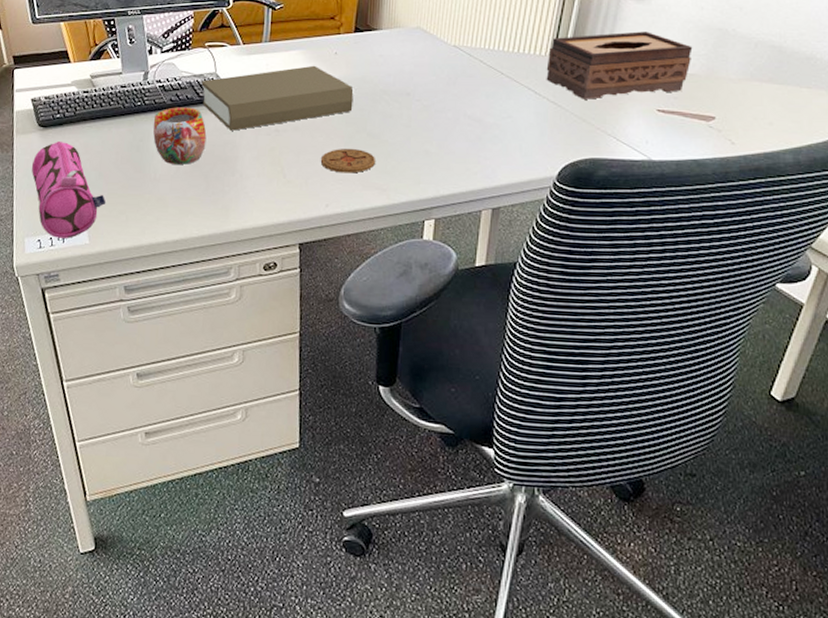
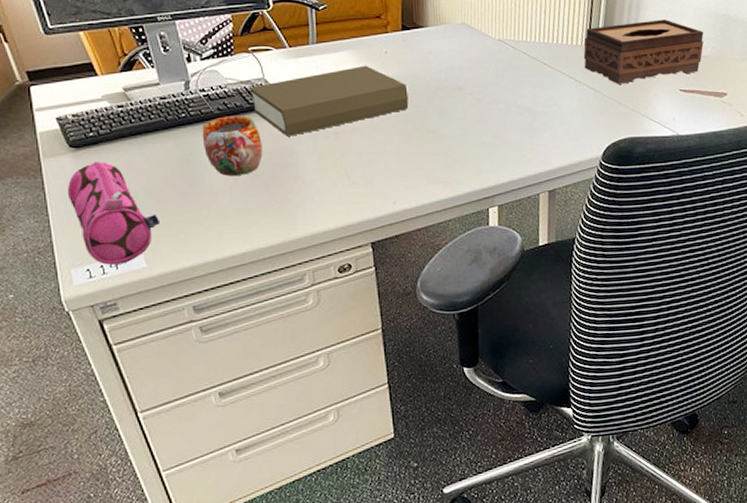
coaster: present [320,148,375,174] -> none [382,145,436,170]

